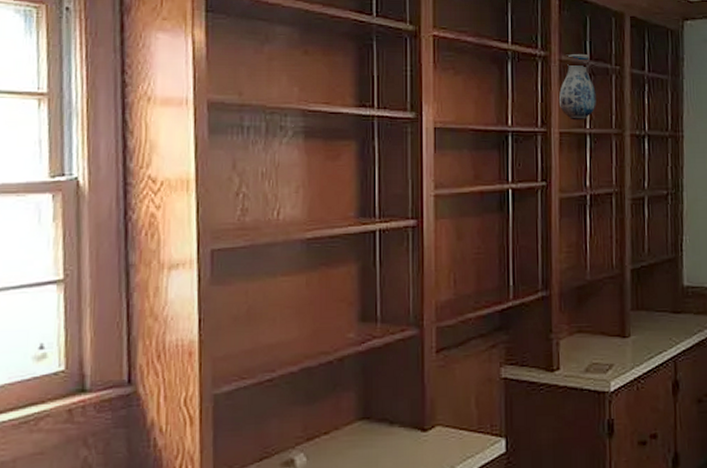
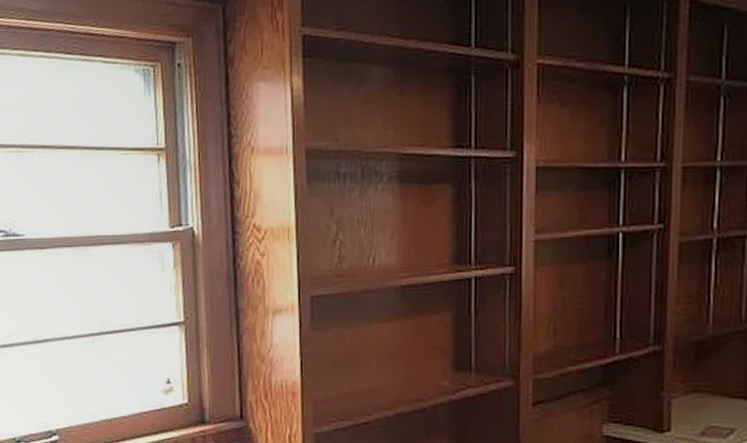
vase: present [559,53,596,121] -> none [685,72,731,152]

